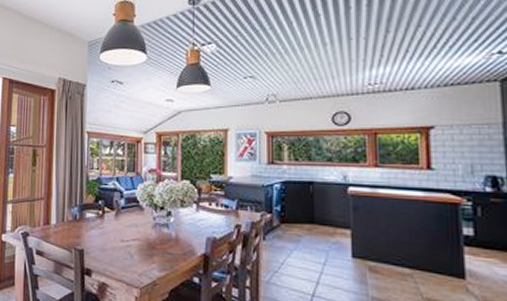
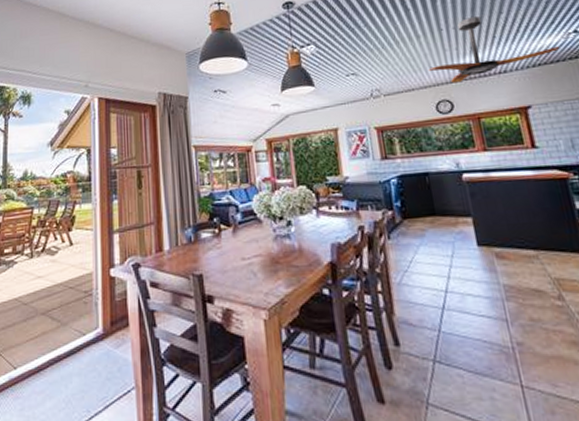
ceiling fan: none [330,28,479,96] -> present [428,16,560,83]

